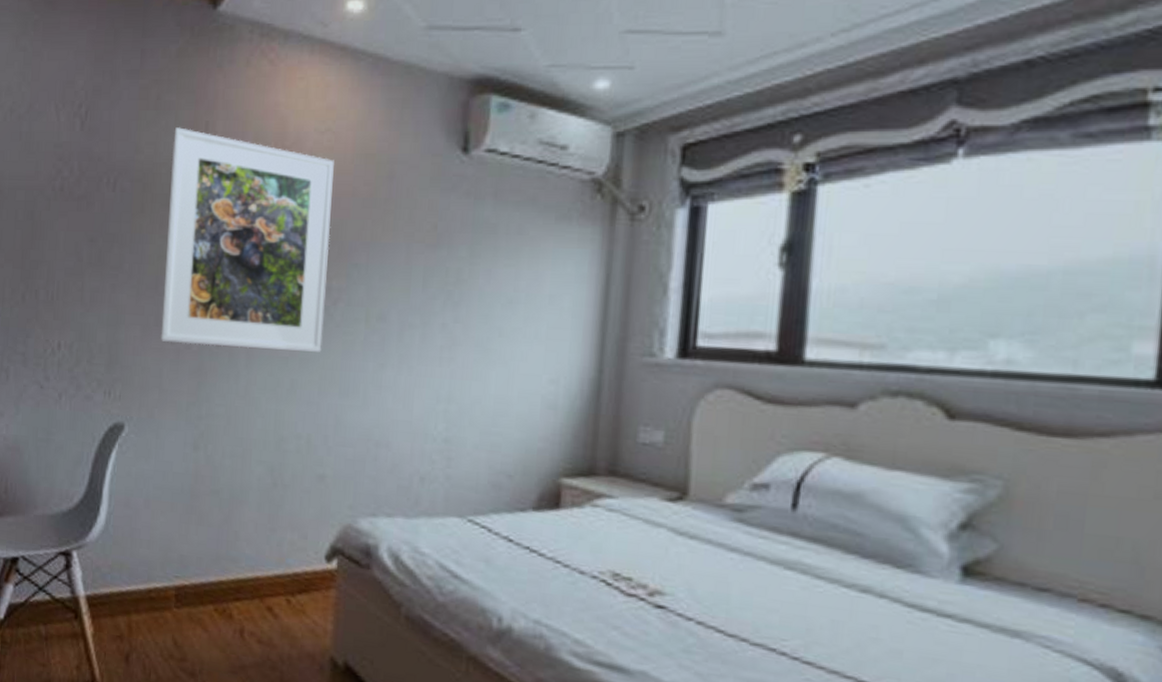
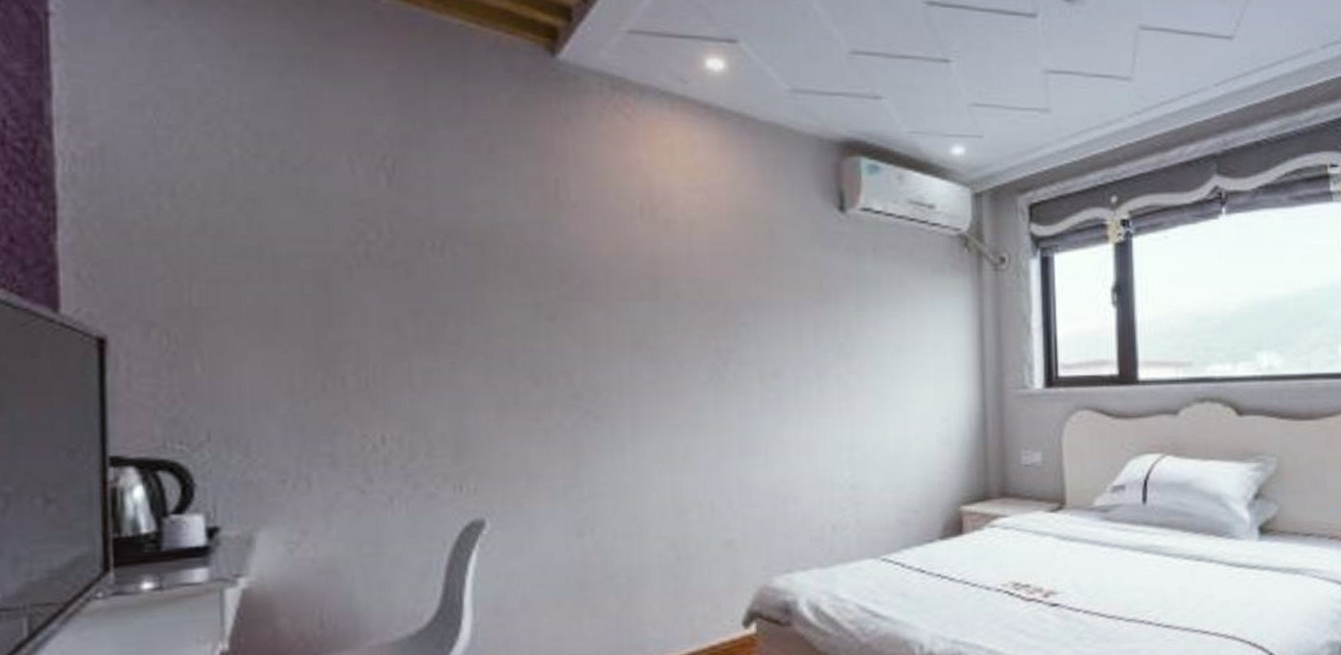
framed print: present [159,127,334,352] -> none [514,184,716,422]

